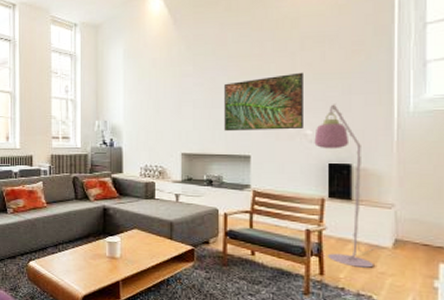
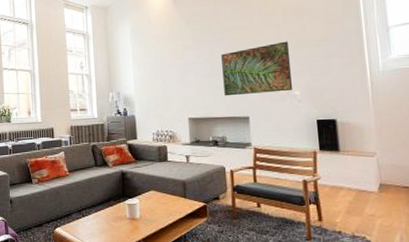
floor lamp: present [314,104,380,268] -> none [302,67,367,211]

